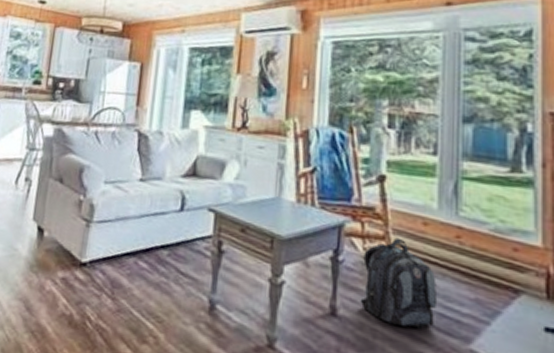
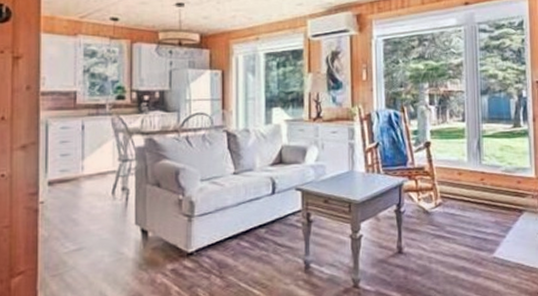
backpack: present [360,237,438,329] -> none [418,187,471,251]

